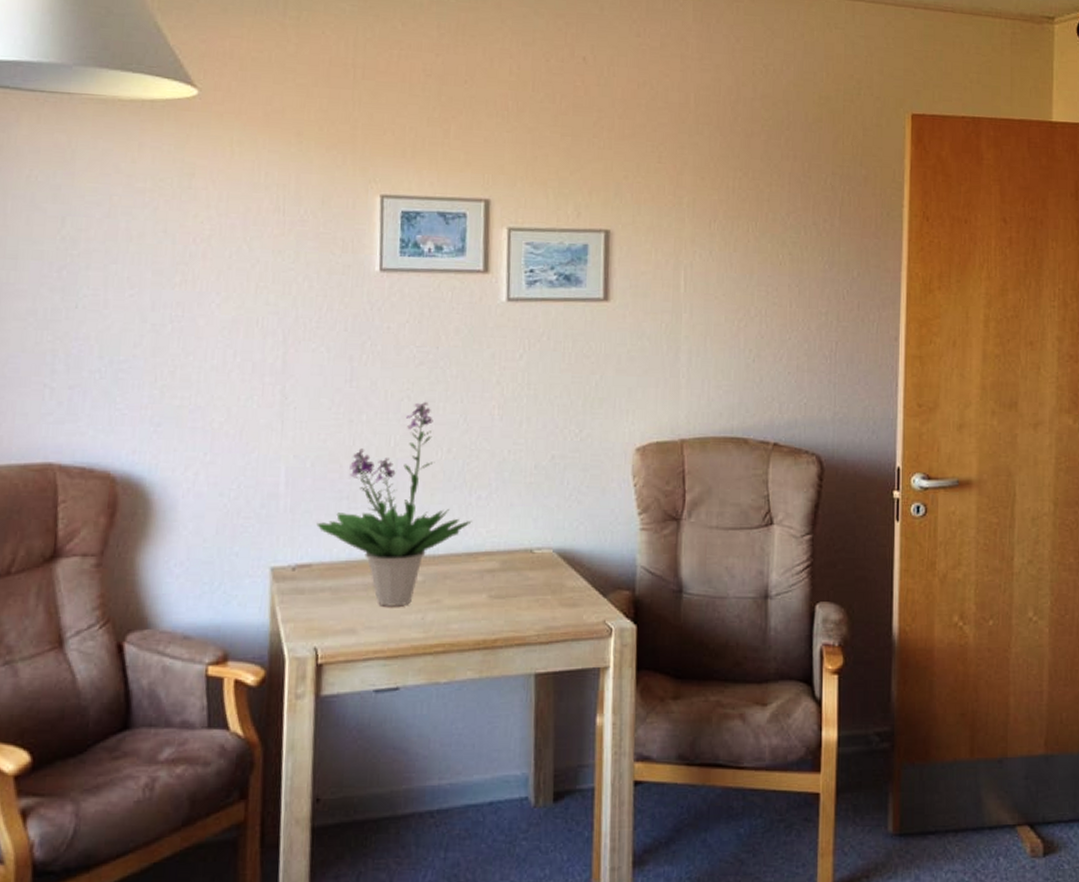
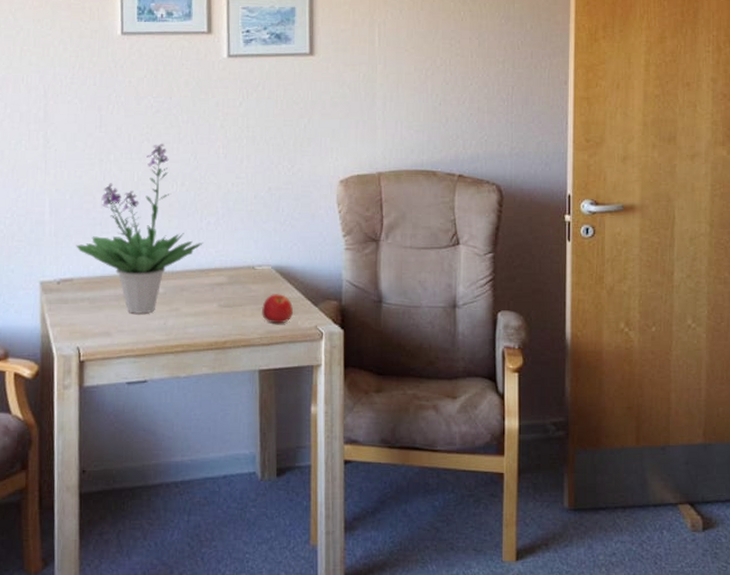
apple: none [540,581,578,618] -> present [262,293,294,324]

